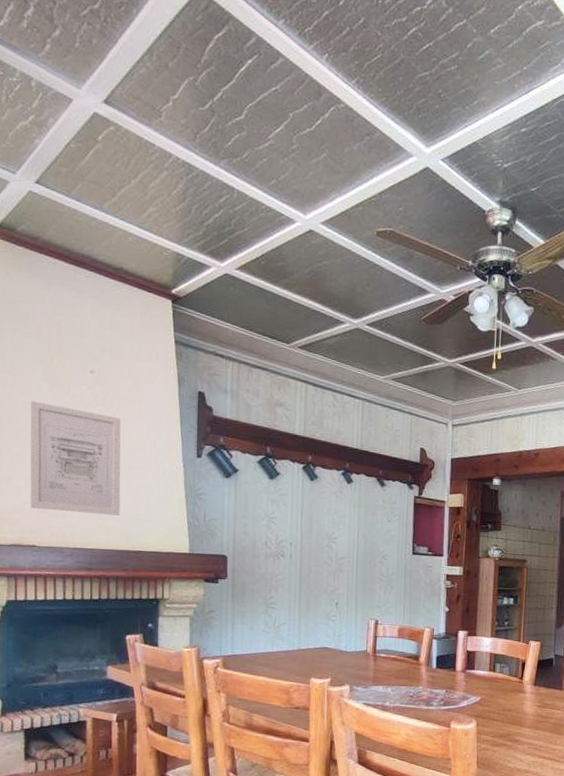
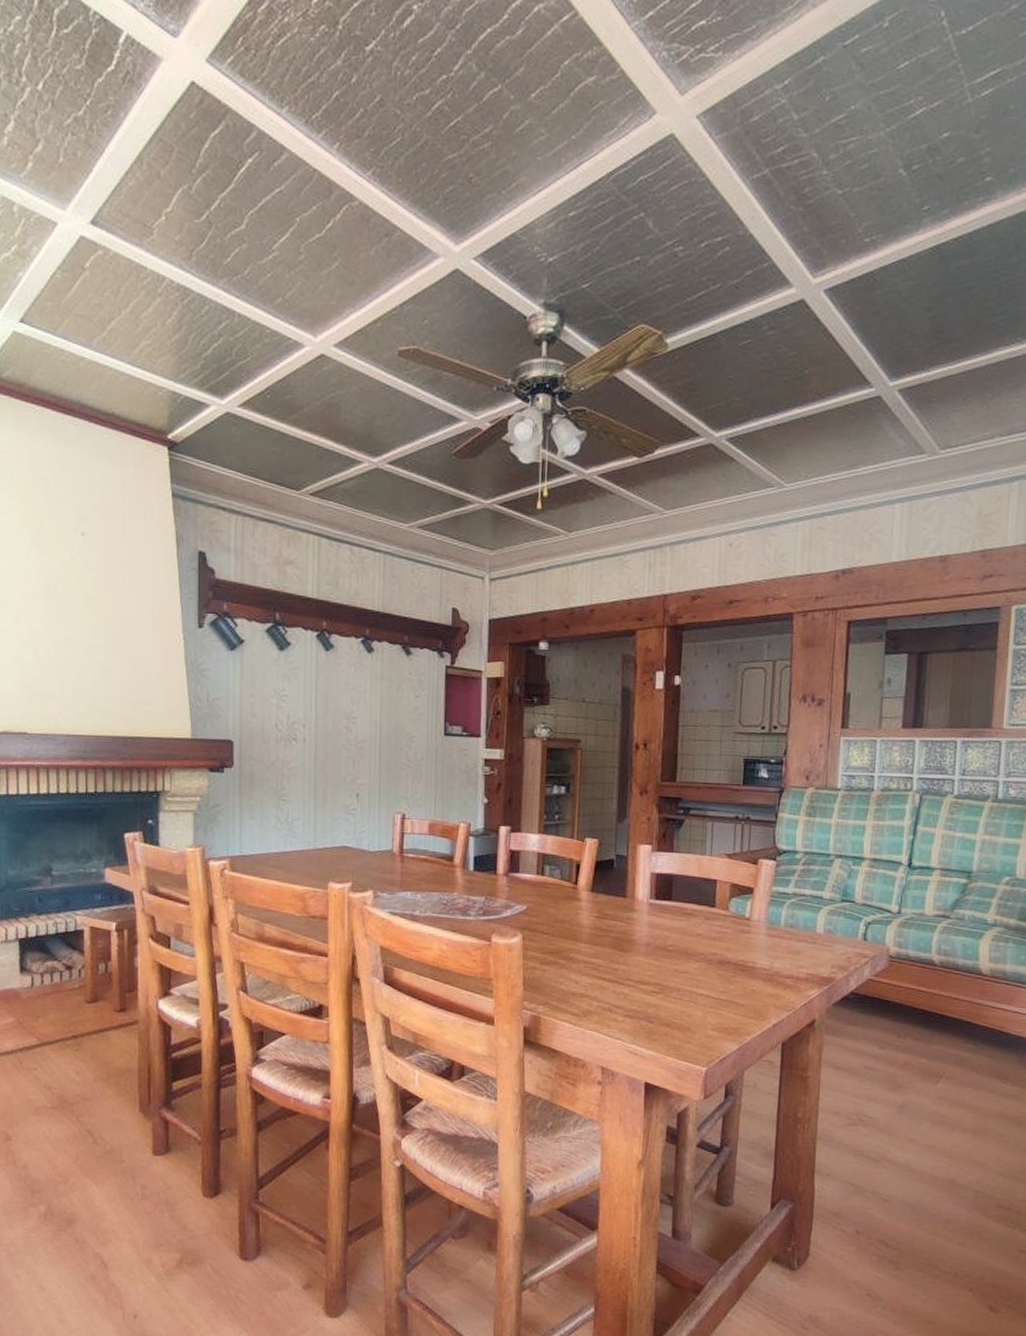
wall art: present [30,401,121,516] -> none [19,570,116,697]

